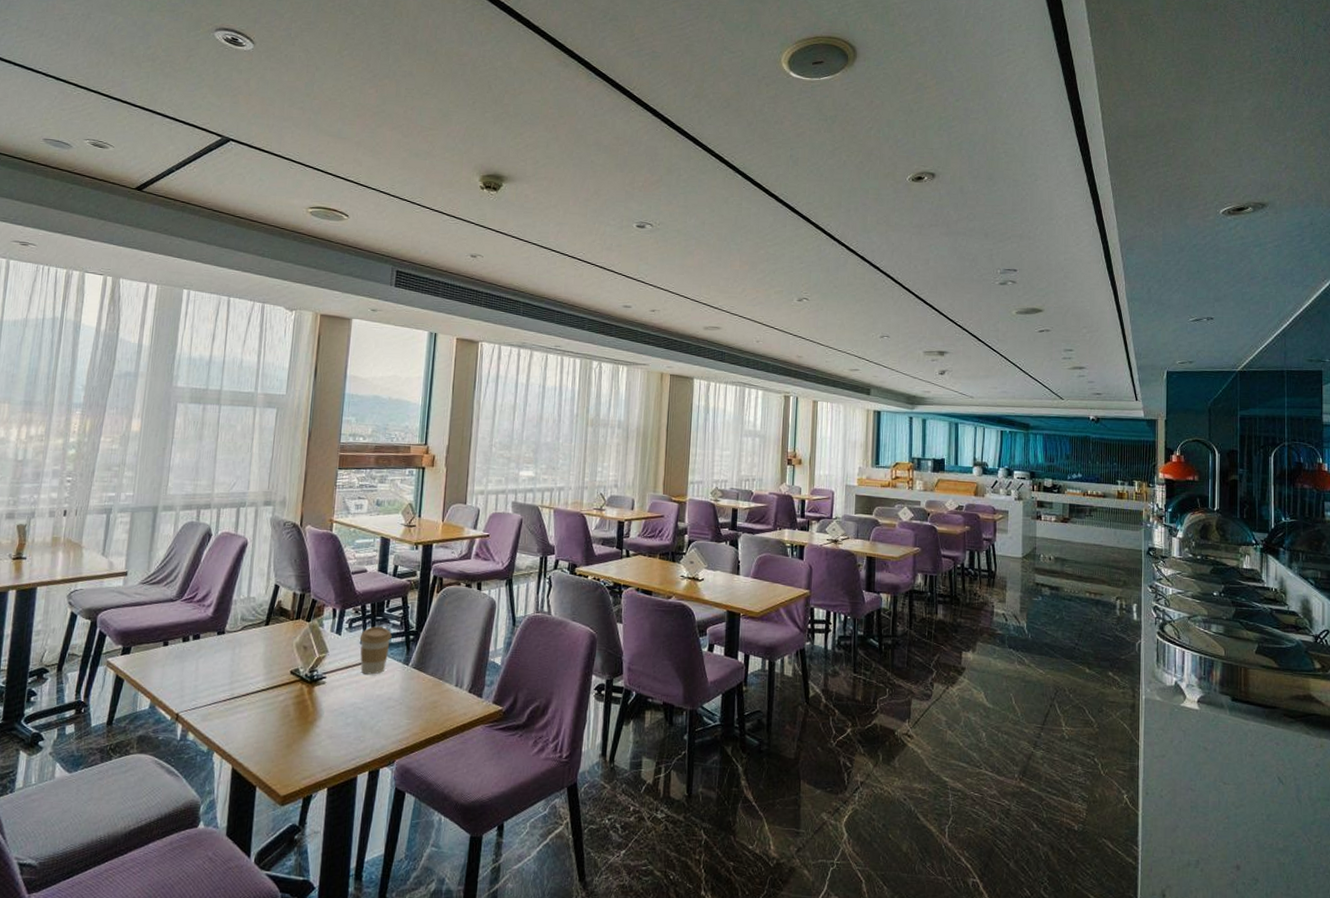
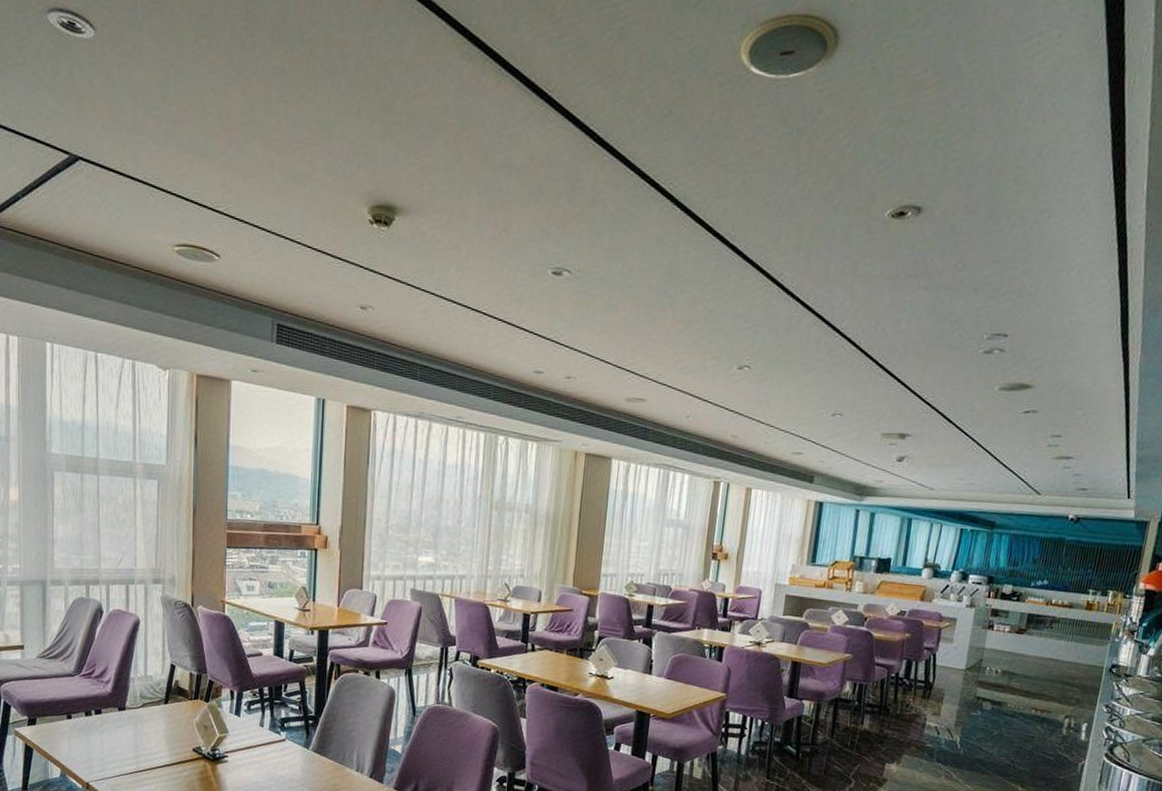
coffee cup: present [359,626,392,675] -> none [259,709,291,756]

